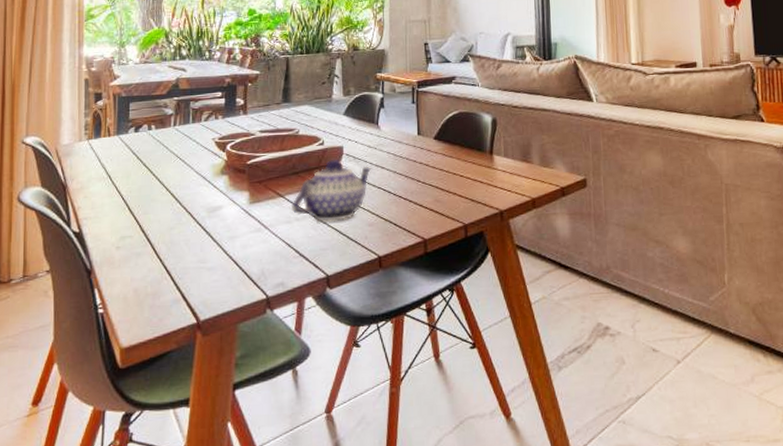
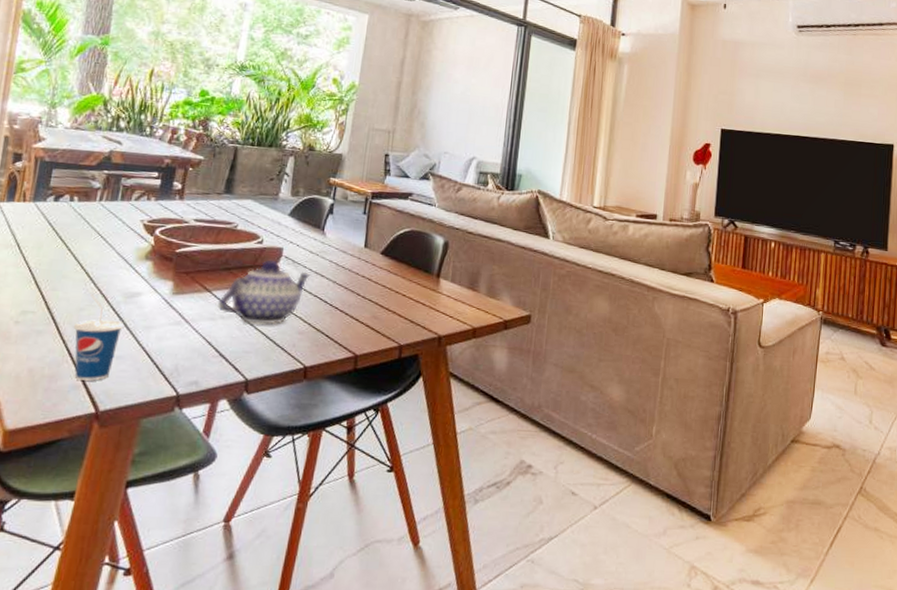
cup: none [167,213,211,294] -> present [73,294,125,381]

